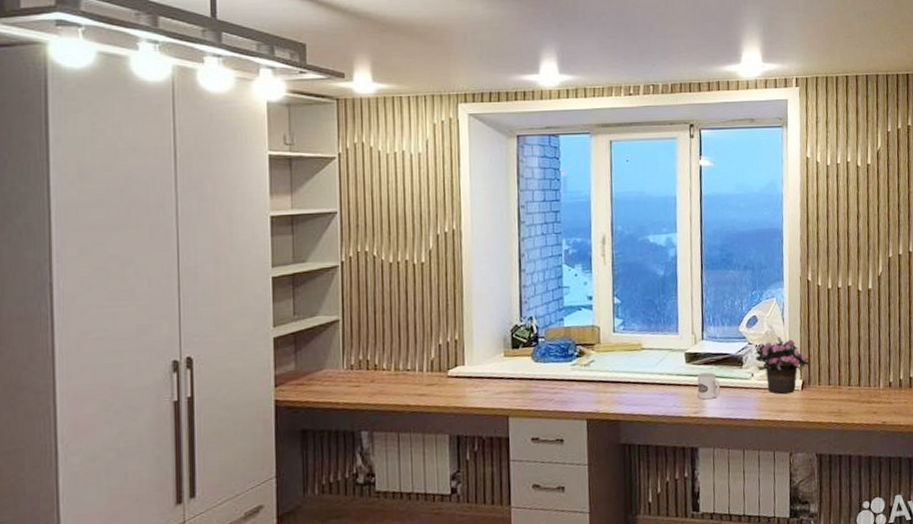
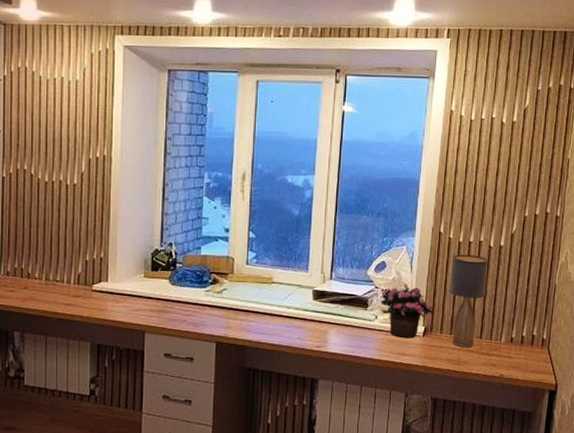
mug: present [697,372,720,400] -> none [322,310,344,336]
table lamp: none [822,300,860,398] -> present [449,254,489,348]

